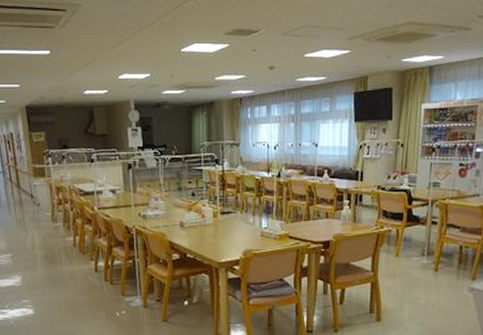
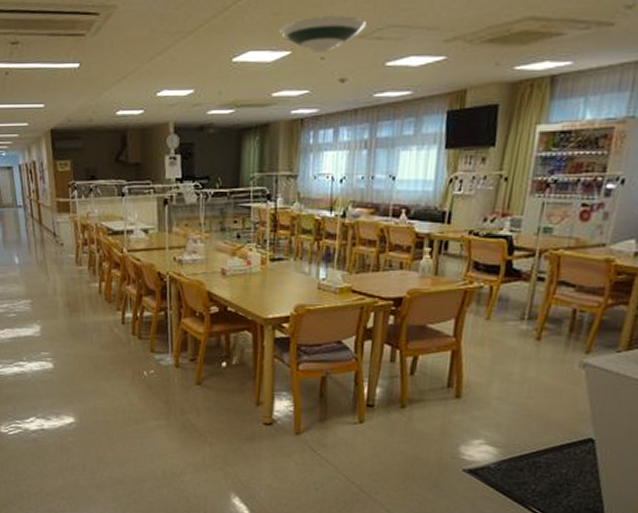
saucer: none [219,17,287,46] -> present [280,16,366,53]

